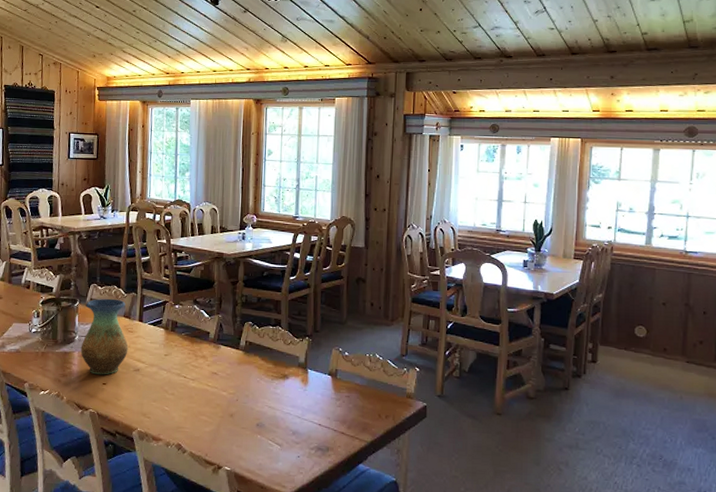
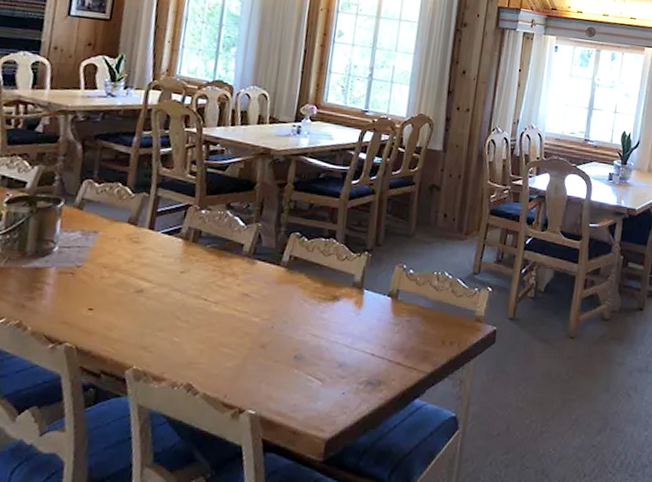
vase: present [80,298,129,375] -> none [59,199,132,298]

